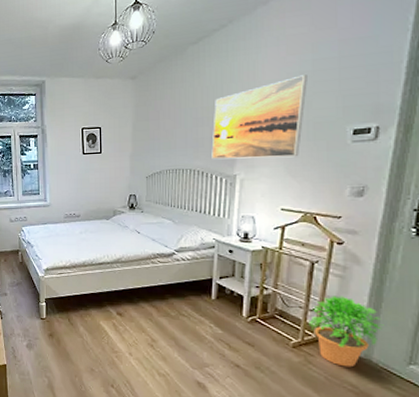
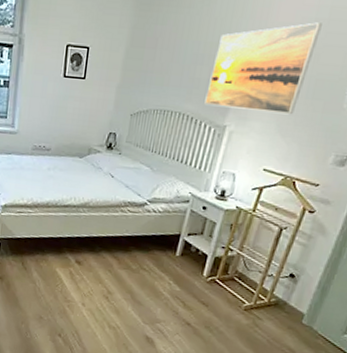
potted plant: present [308,295,384,368] -> none [263,263,332,333]

